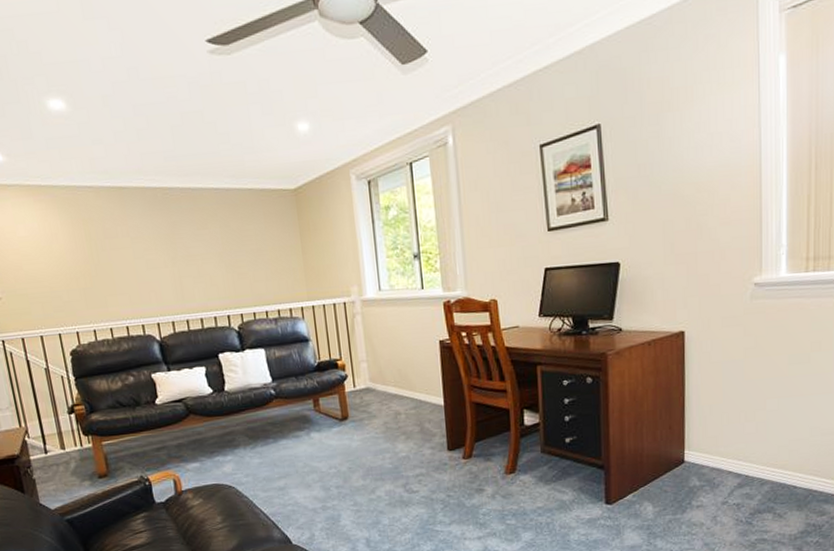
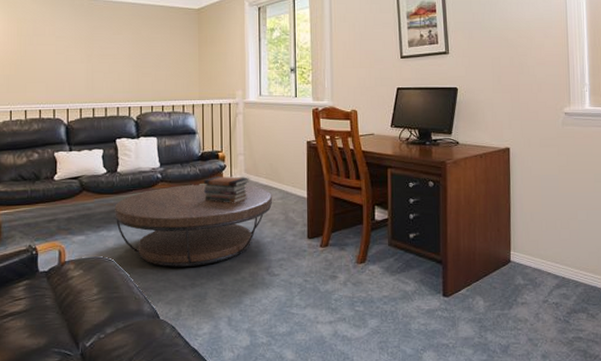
coffee table: none [227,396,405,490] -> present [115,184,273,267]
book stack: none [323,387,376,418] -> present [203,176,249,203]

